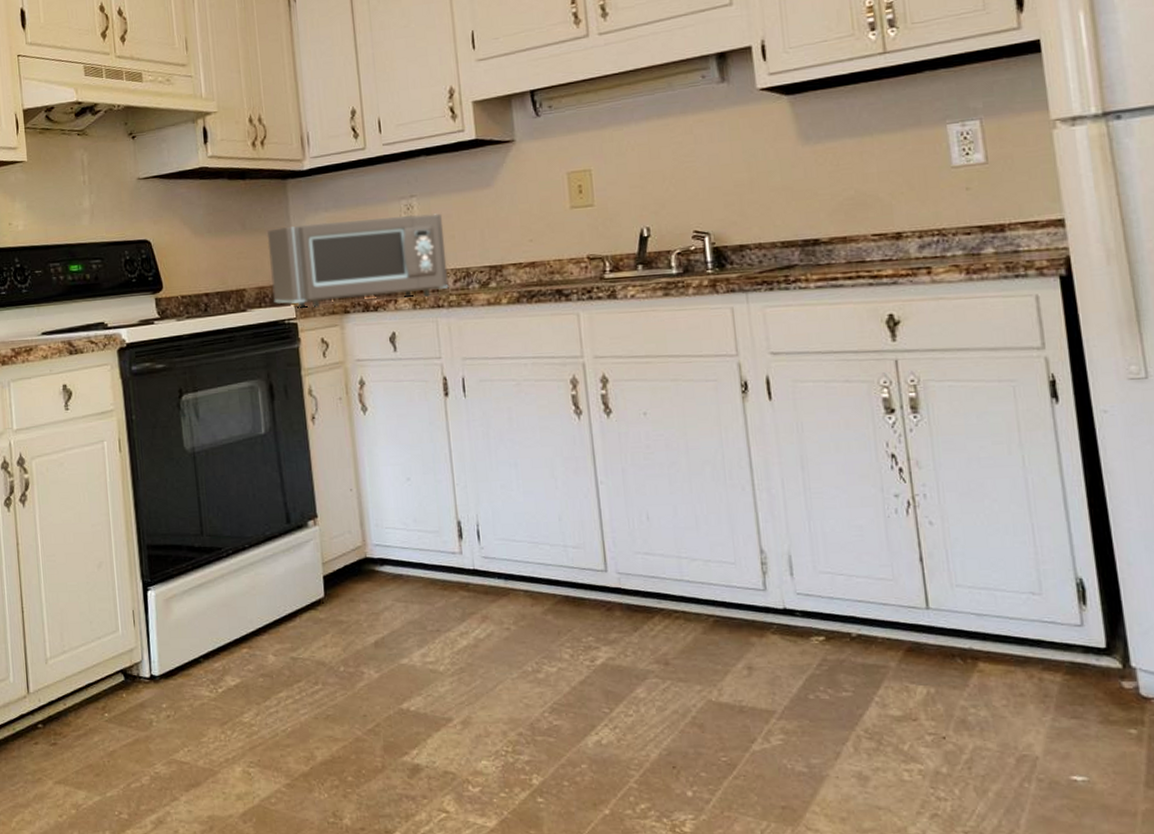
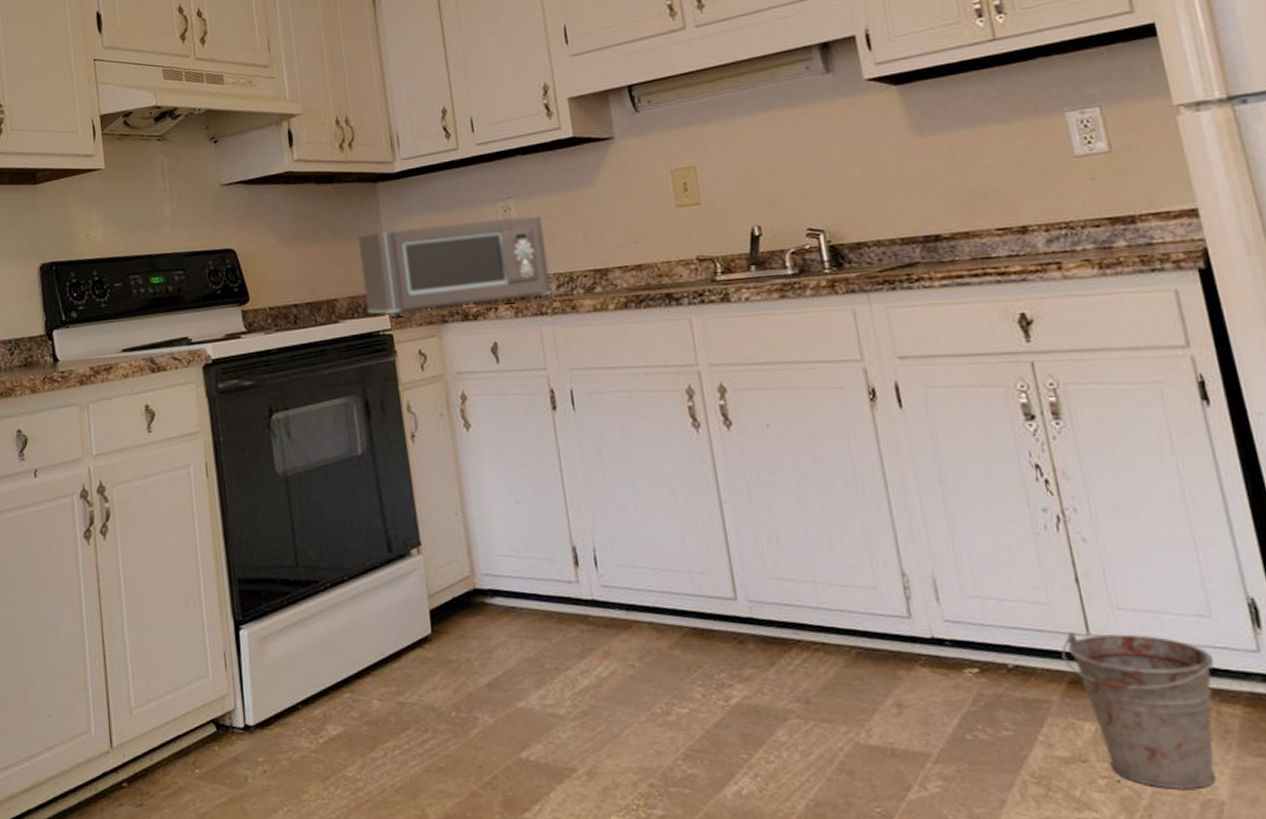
bucket: none [901,605,1040,745] -> present [1061,632,1216,789]

